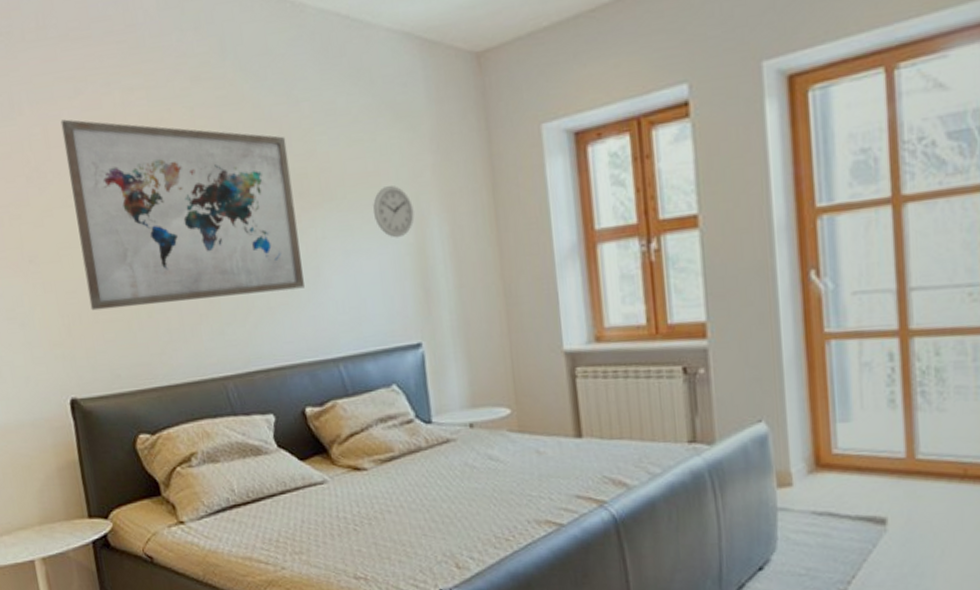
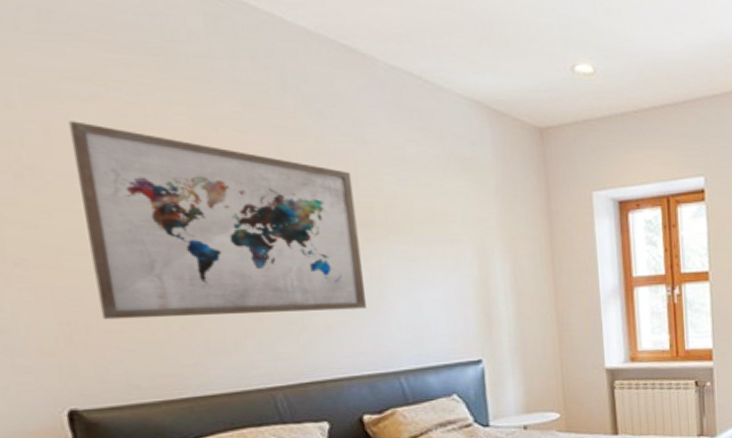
wall clock: present [372,186,414,238] -> none [439,227,479,271]

